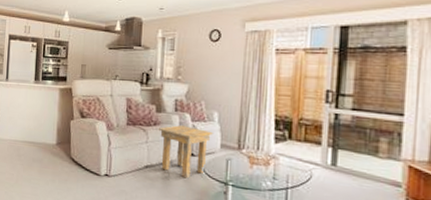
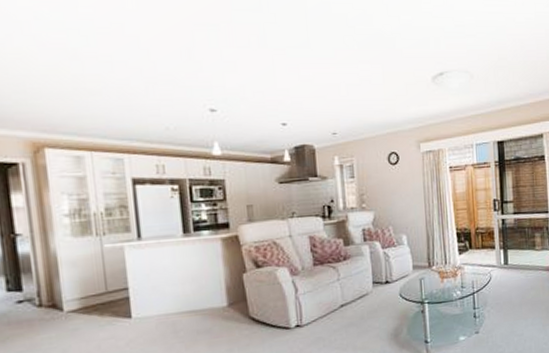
side table: present [158,125,214,179] -> none [348,254,405,308]

